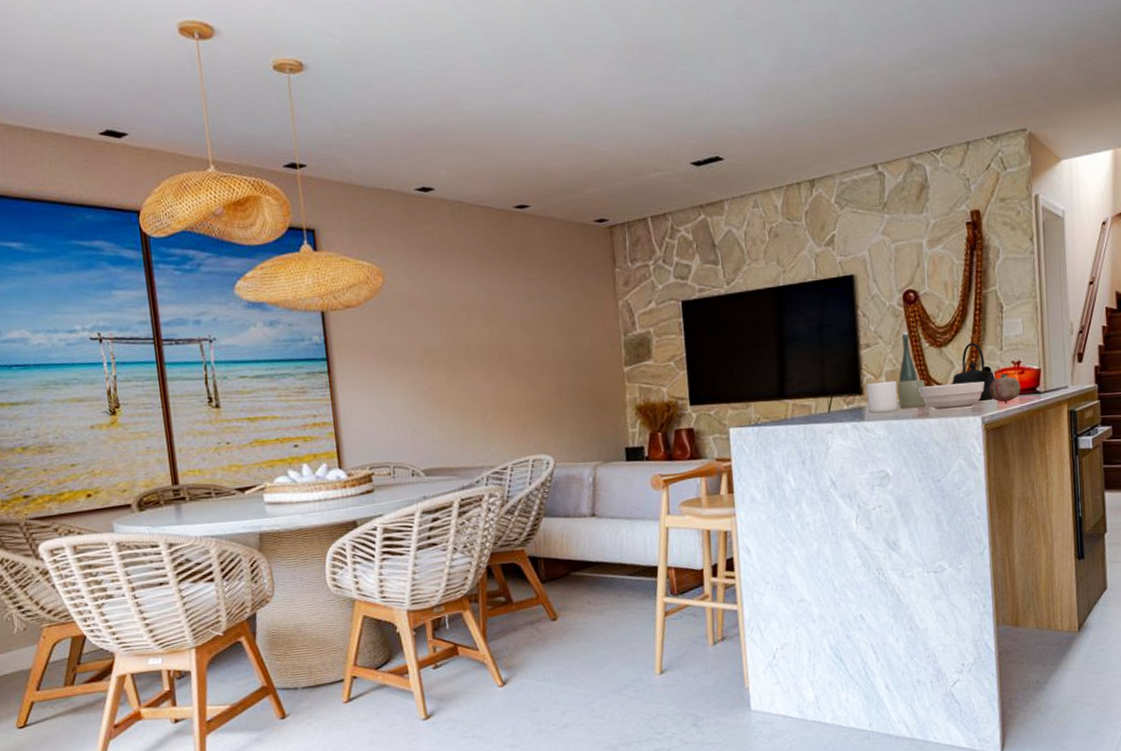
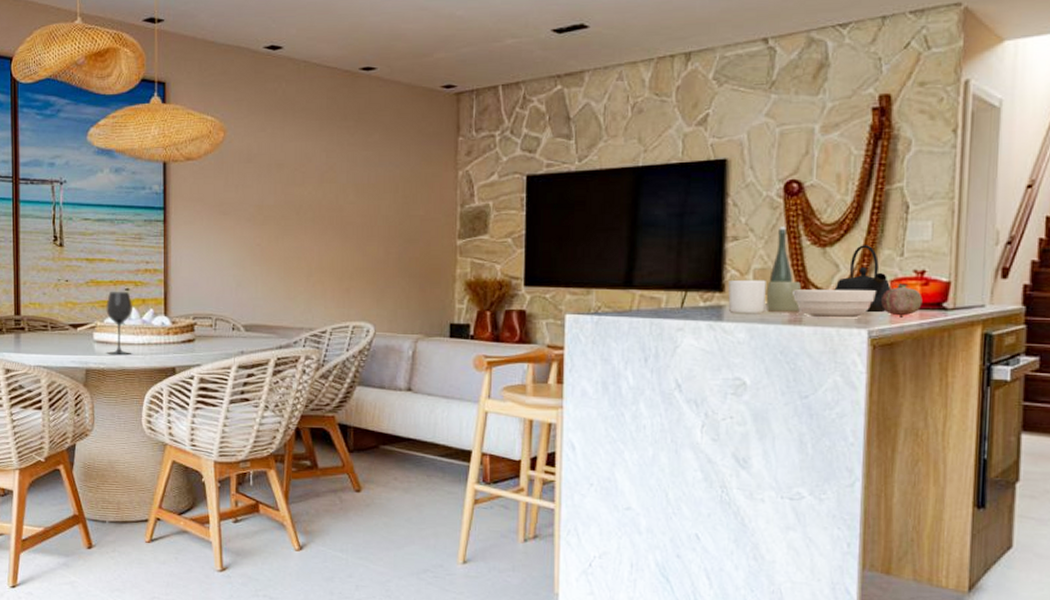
wineglass: none [274,448,307,515] -> present [106,292,132,354]

